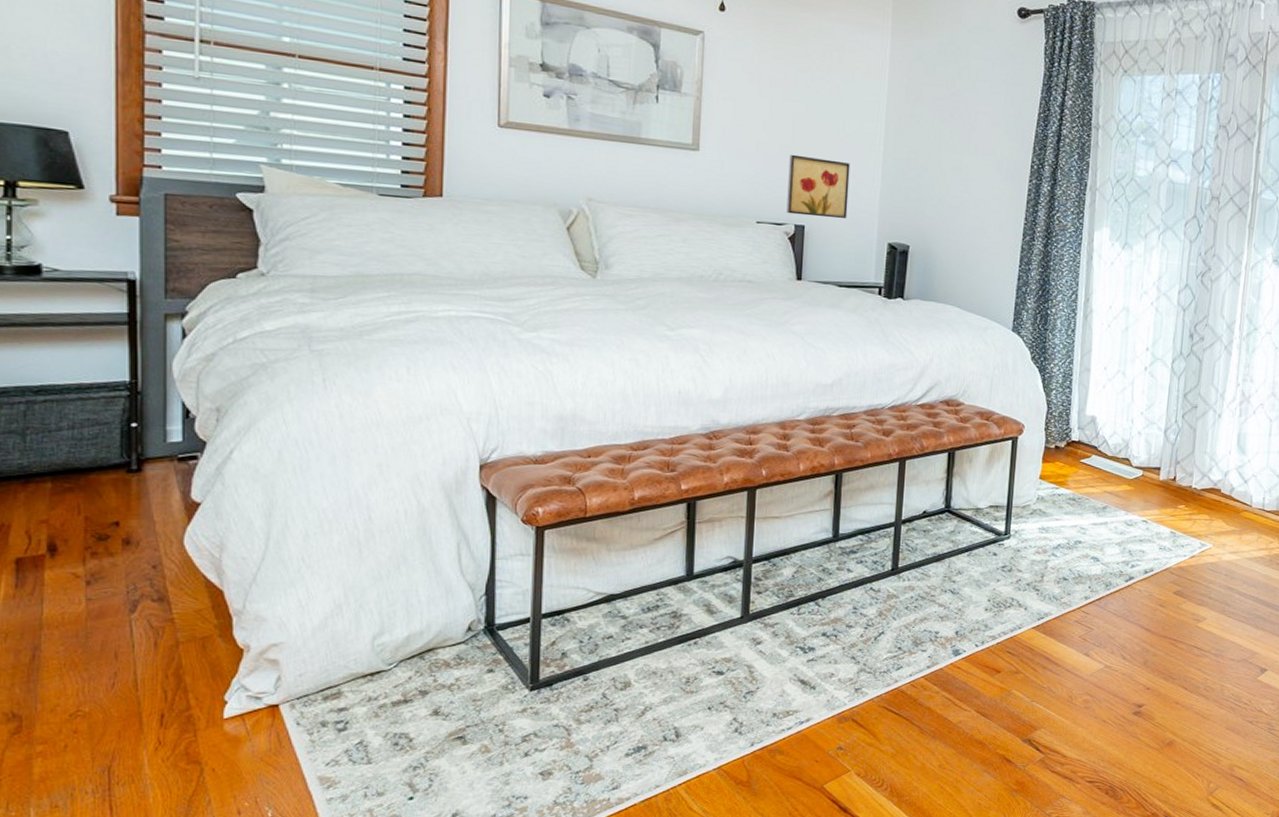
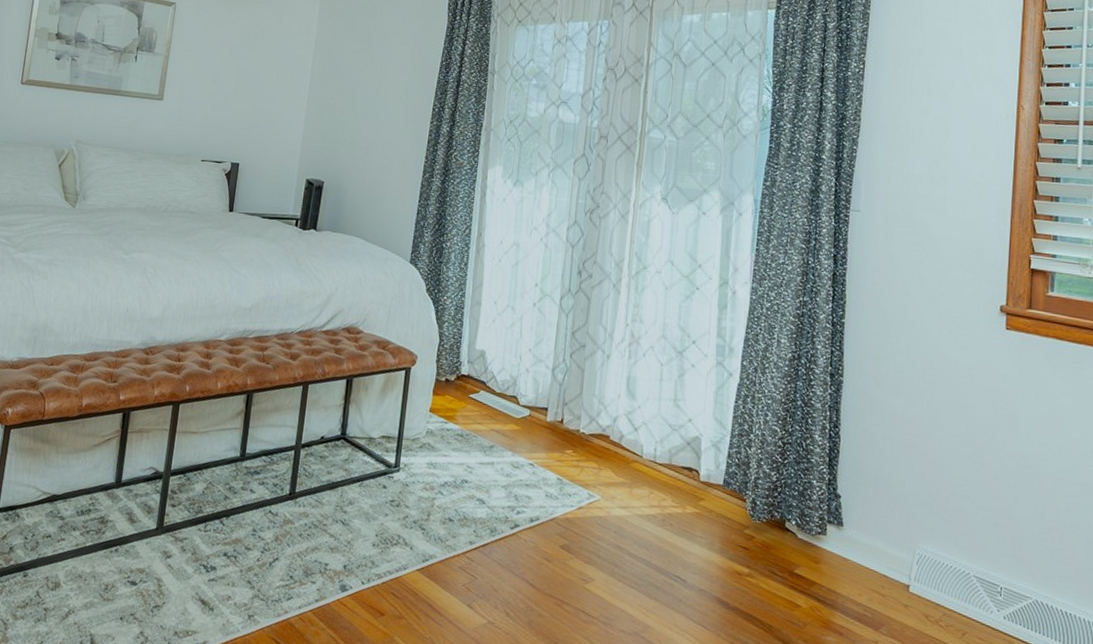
wall art: present [786,154,851,218] -> none [225,102,280,157]

